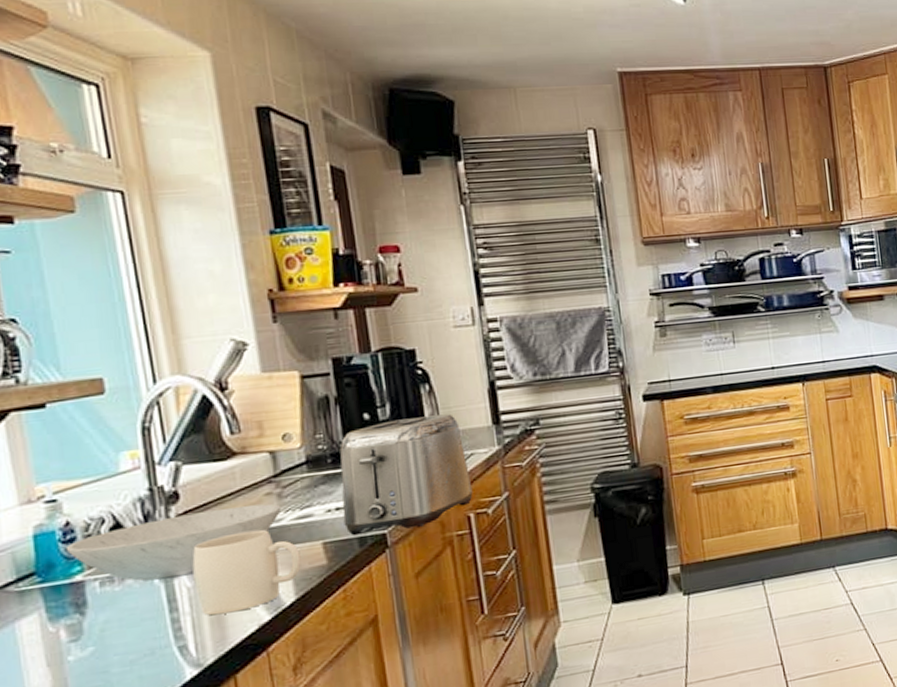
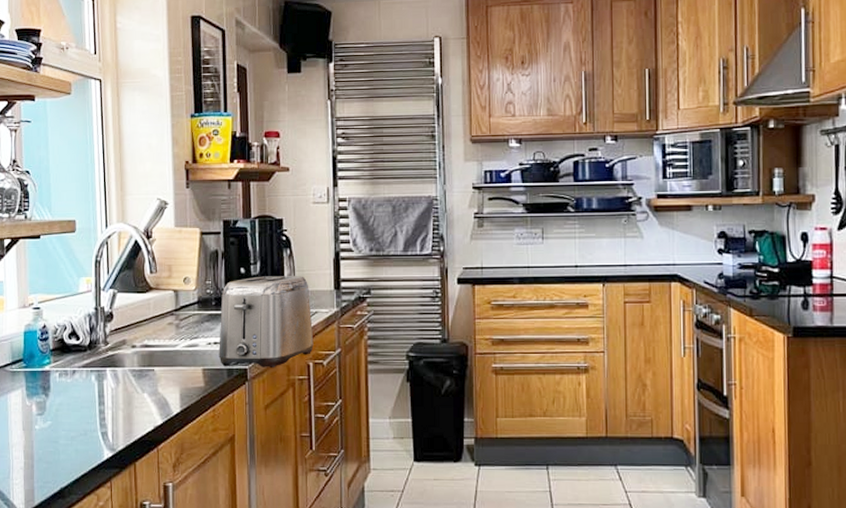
bowl: present [67,503,282,581] -> none [42,330,178,379]
mug: present [192,529,301,616] -> none [116,351,187,413]

